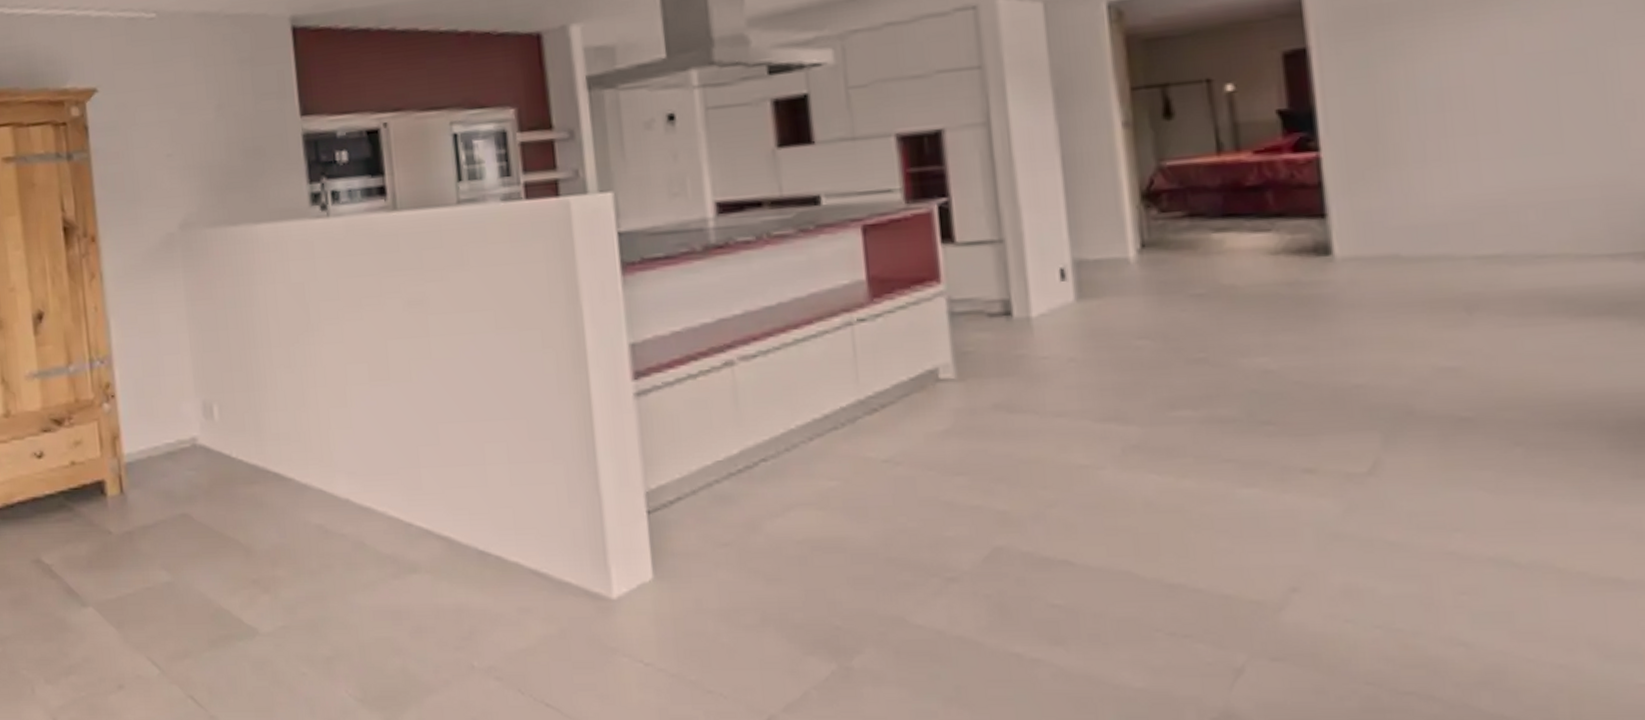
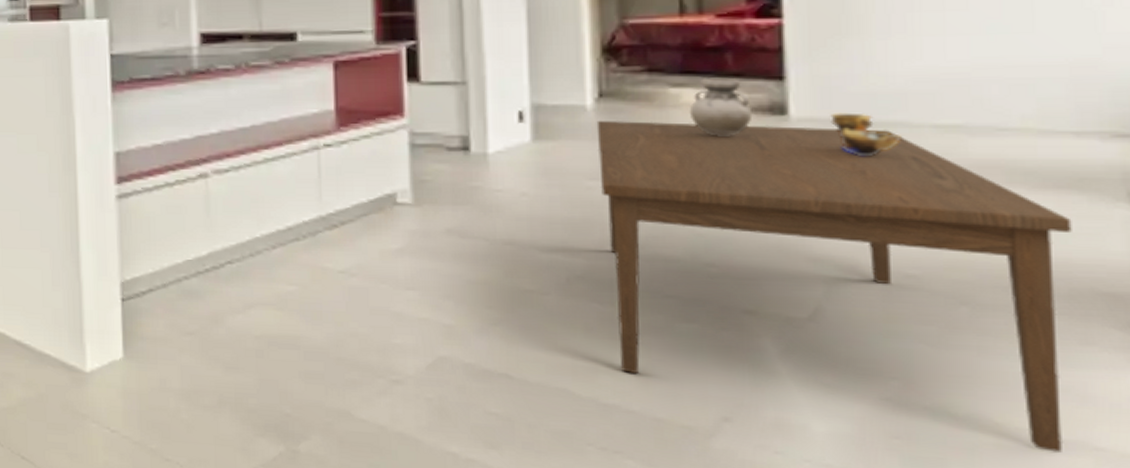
dining table: none [1140,263,1623,594] -> present [596,120,1072,452]
vase: none [1233,218,1298,283] -> present [689,77,753,136]
decorative bowl: none [1374,248,1447,295] -> present [830,113,903,157]

